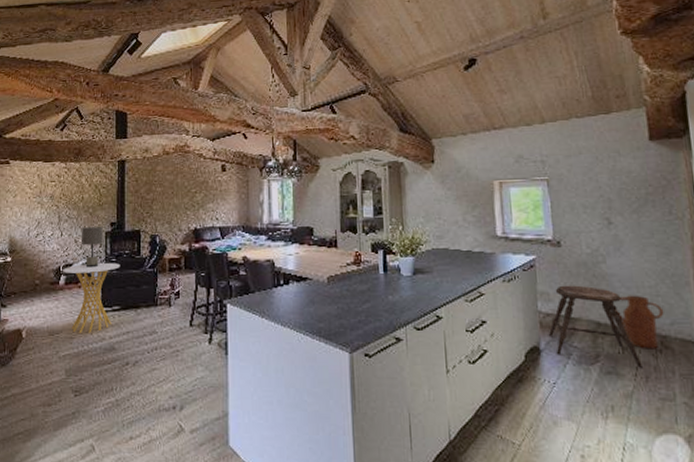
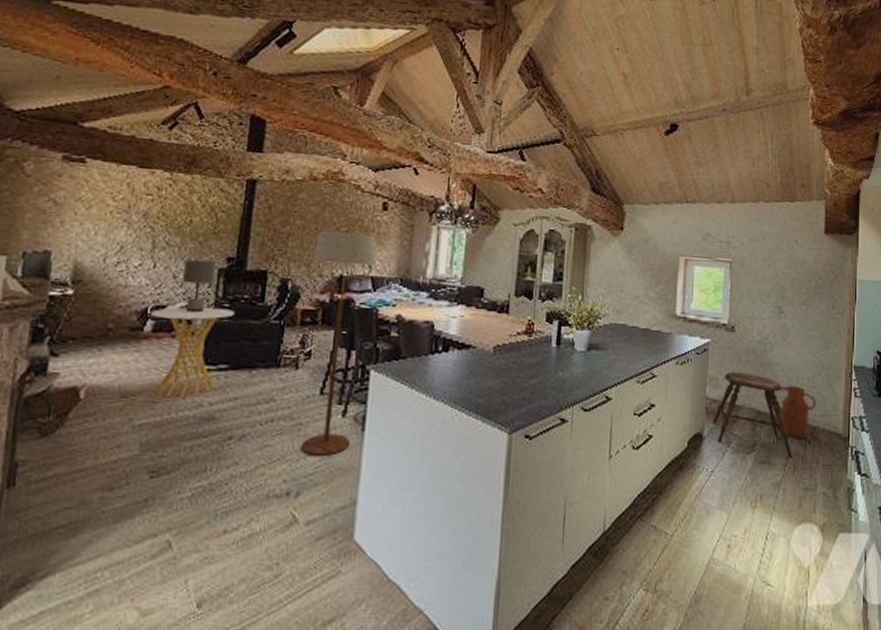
floor lamp: none [173,184,221,376] -> present [300,222,377,456]

